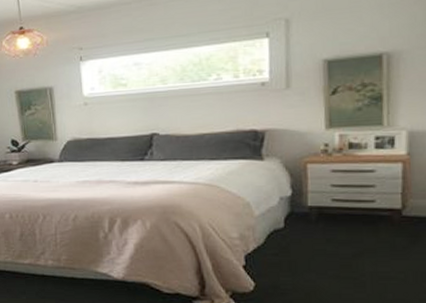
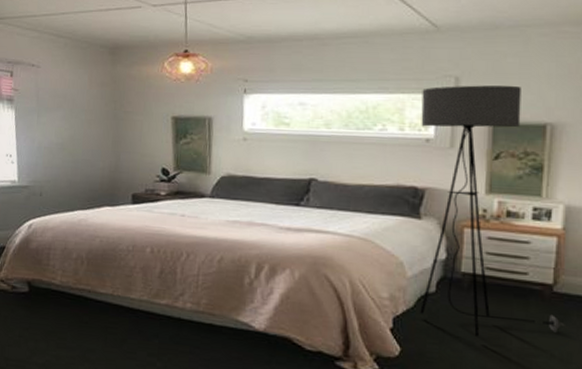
floor lamp: none [253,20,417,266] -> present [420,85,565,337]

